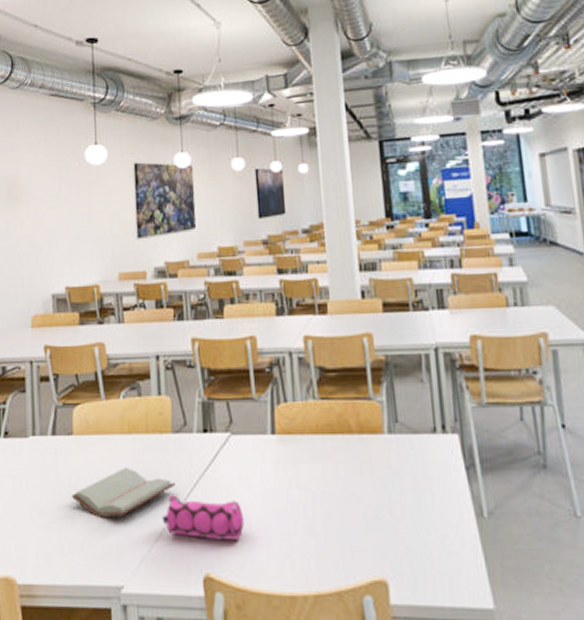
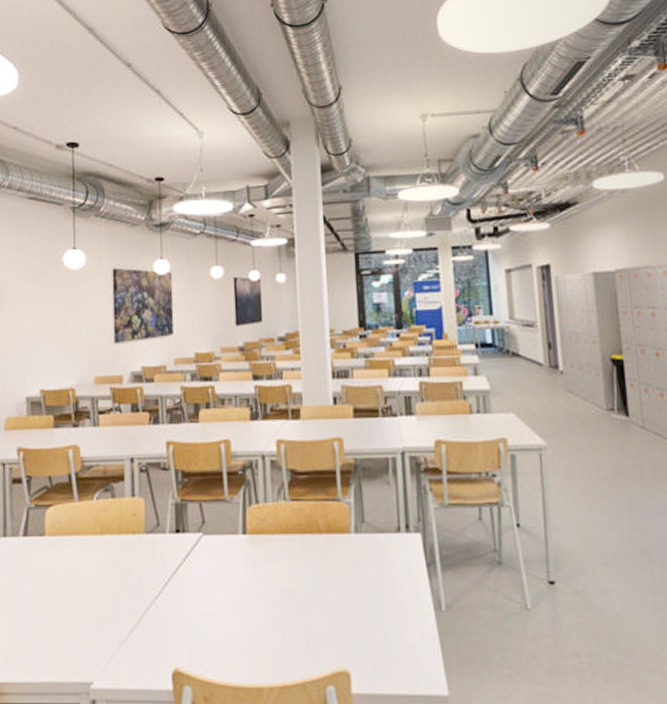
paperback book: present [71,466,176,517] -> none [42,566,147,616]
pencil case: present [161,493,245,540] -> none [132,592,214,636]

